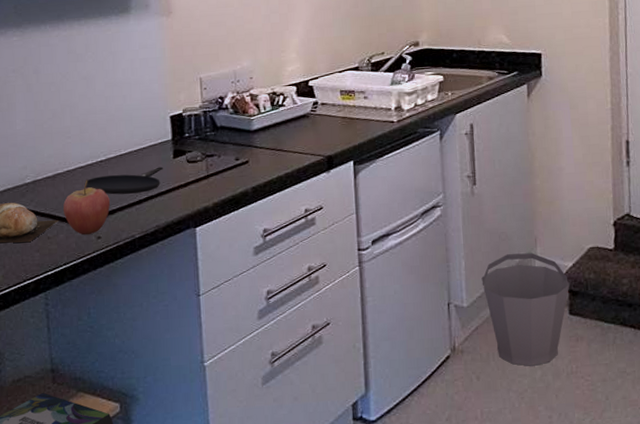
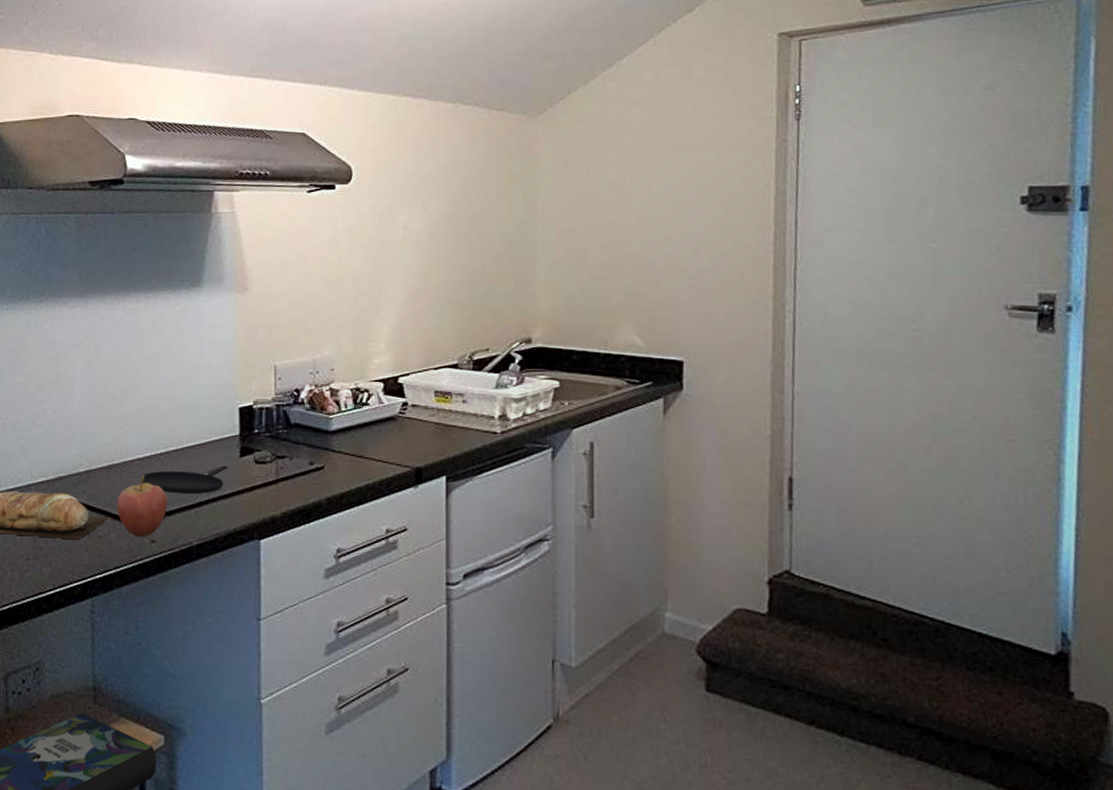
bucket: present [481,253,570,366] -> none [595,607,708,751]

